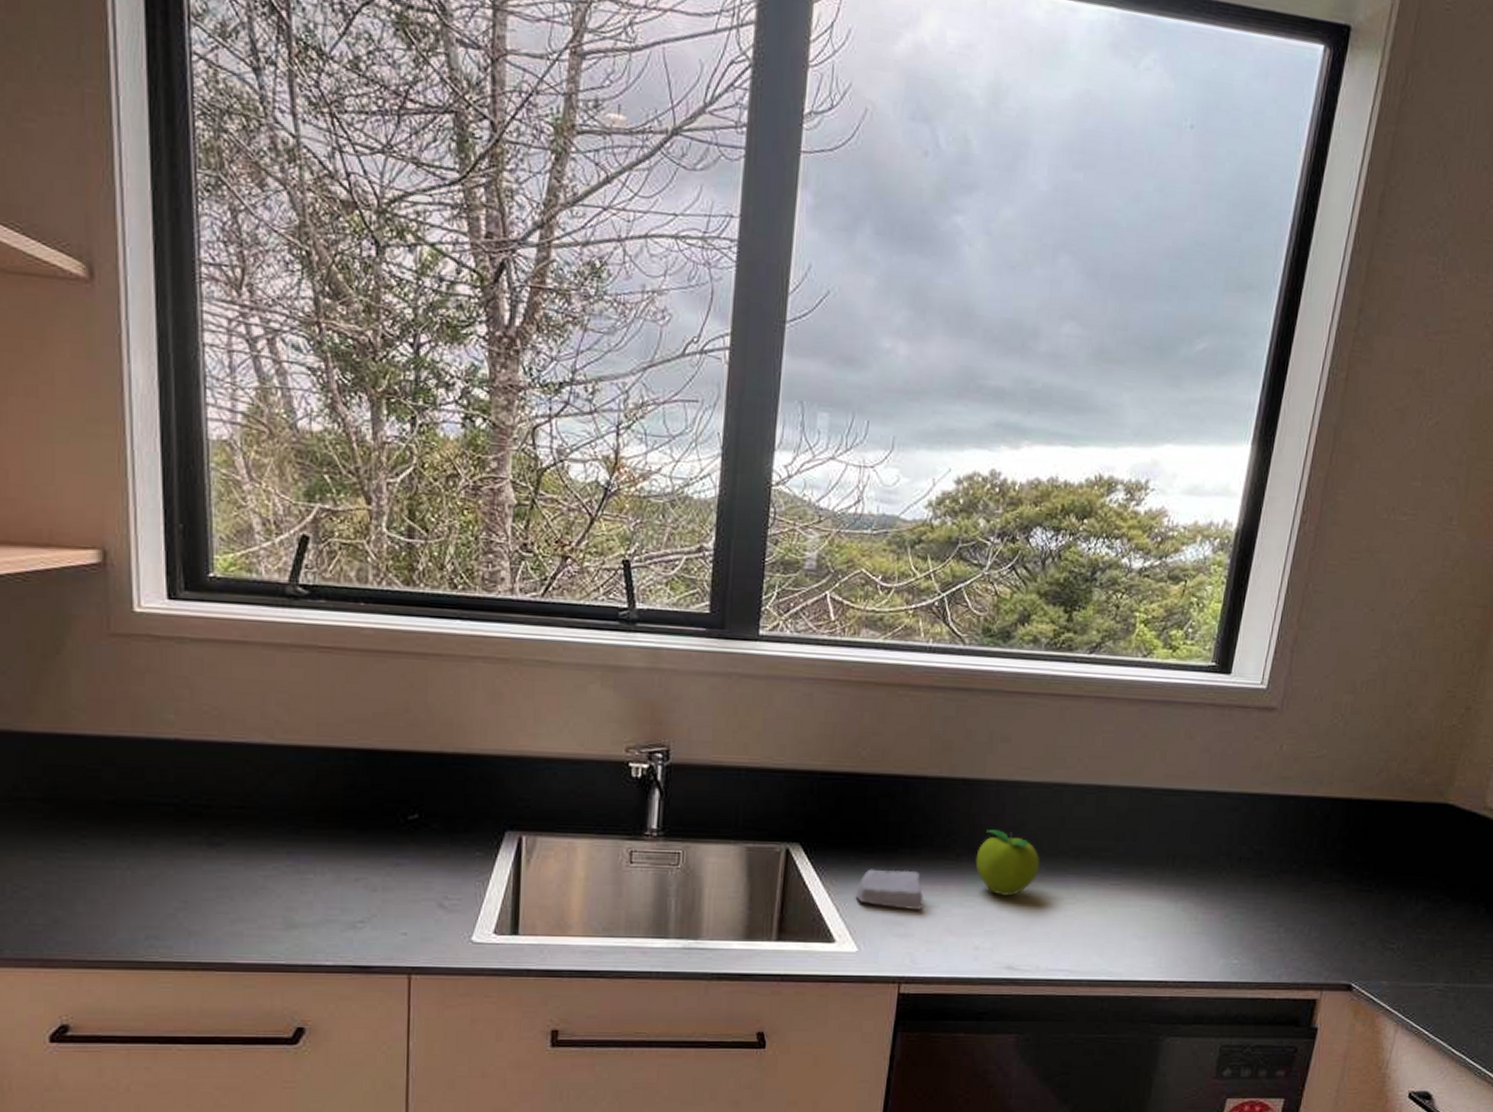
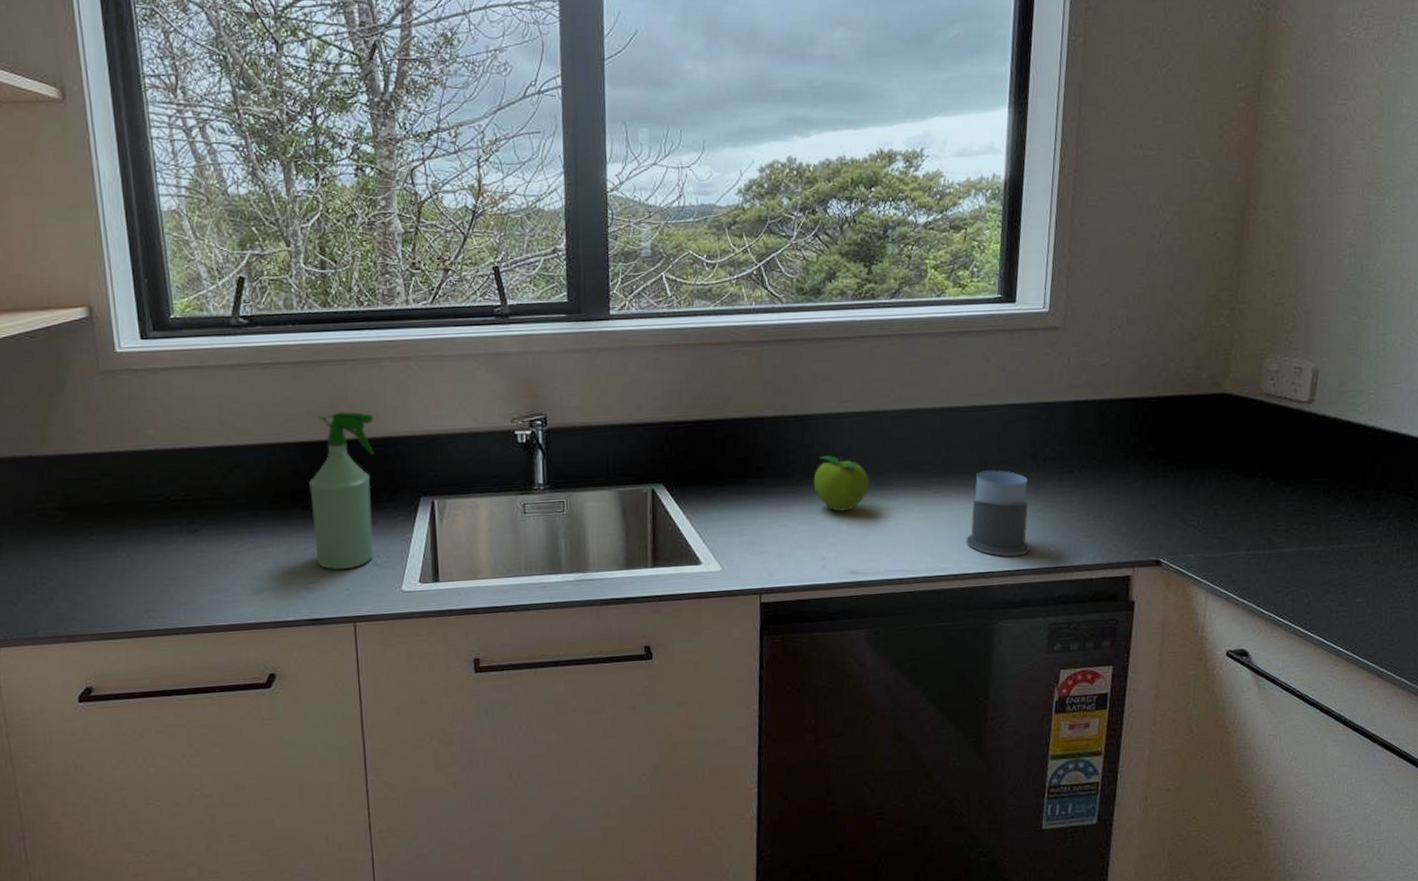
spray bottle: none [368,717,457,910] -> present [309,411,375,570]
soap bar: present [855,869,924,910] -> none [714,497,773,531]
mug: none [1141,865,1218,966] -> present [966,470,1030,557]

